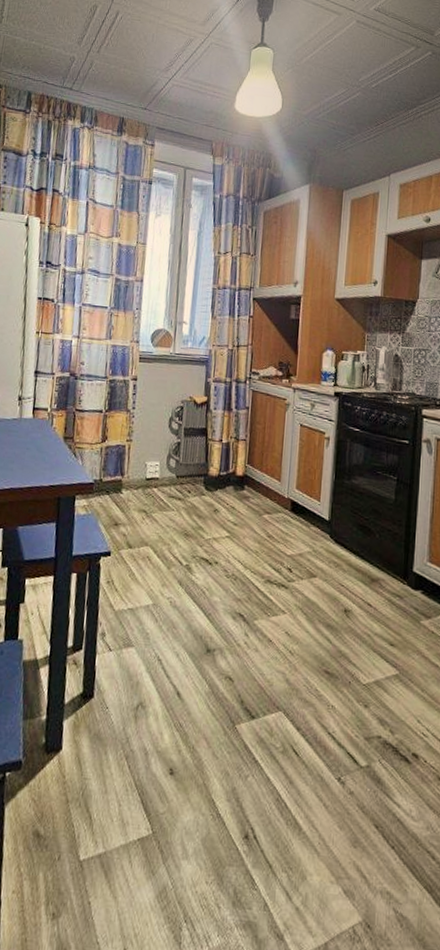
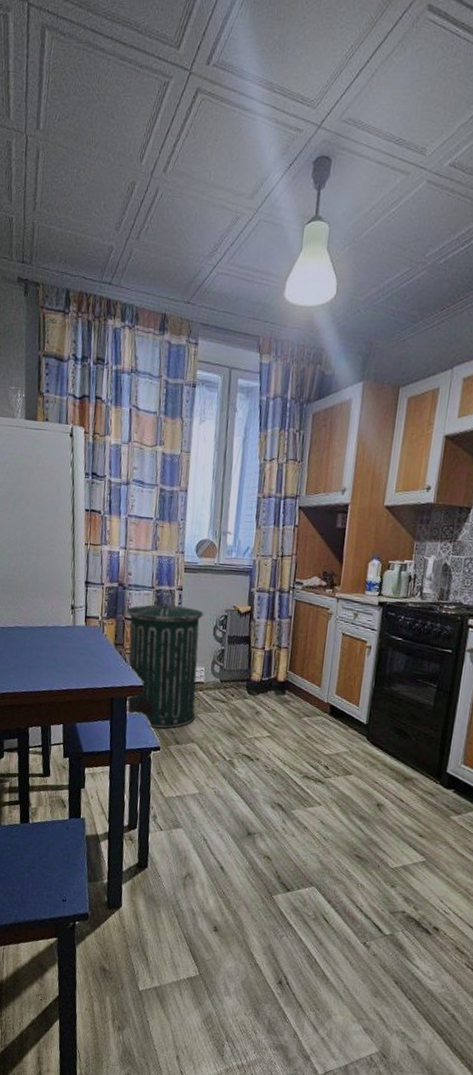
trash can: none [74,393,160,531] -> present [126,602,204,729]

